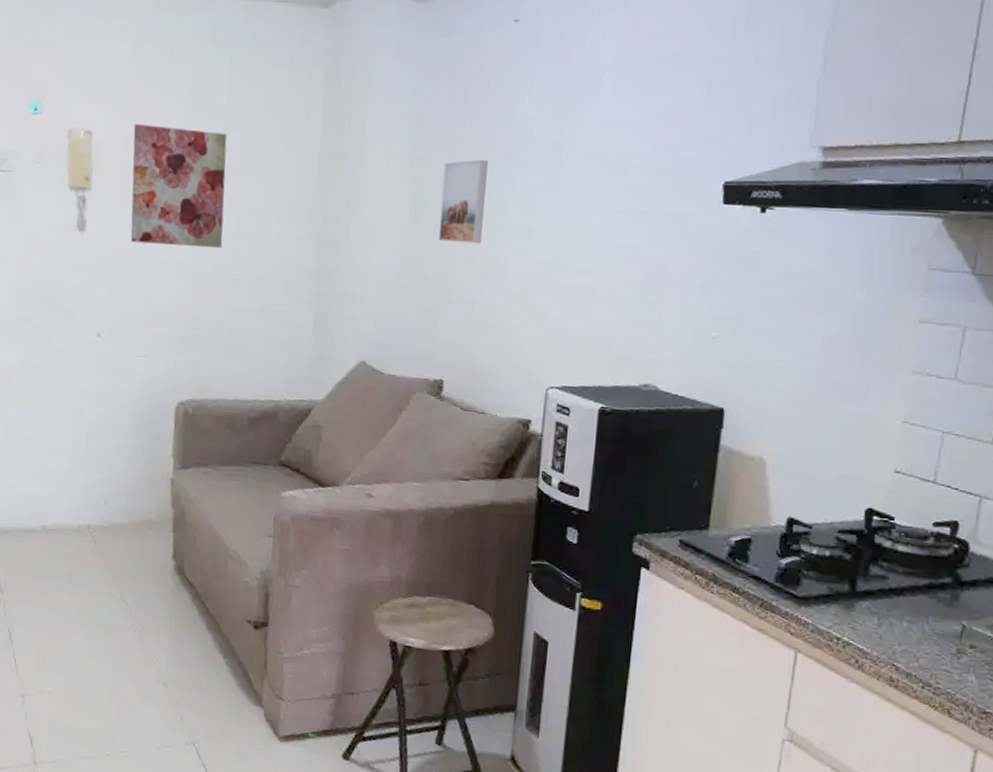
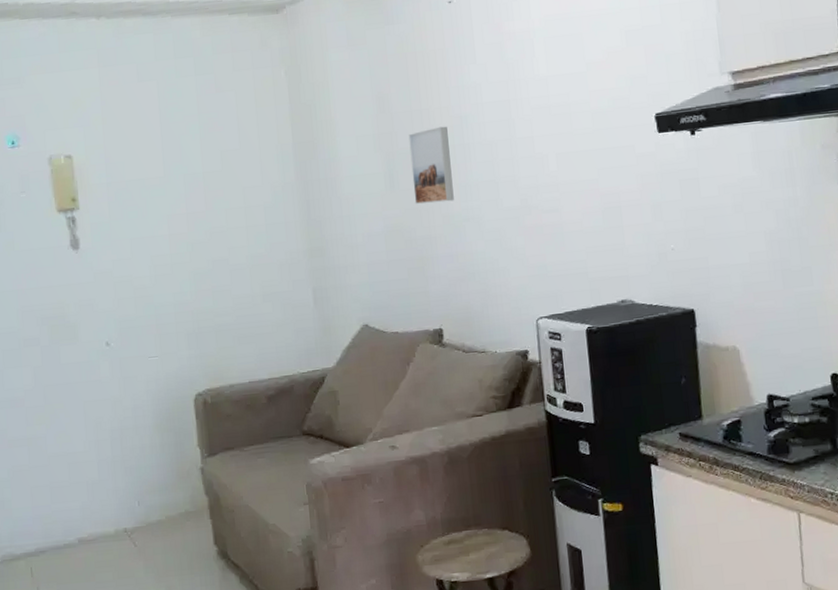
wall art: present [130,123,227,249] -> none [112,138,215,252]

